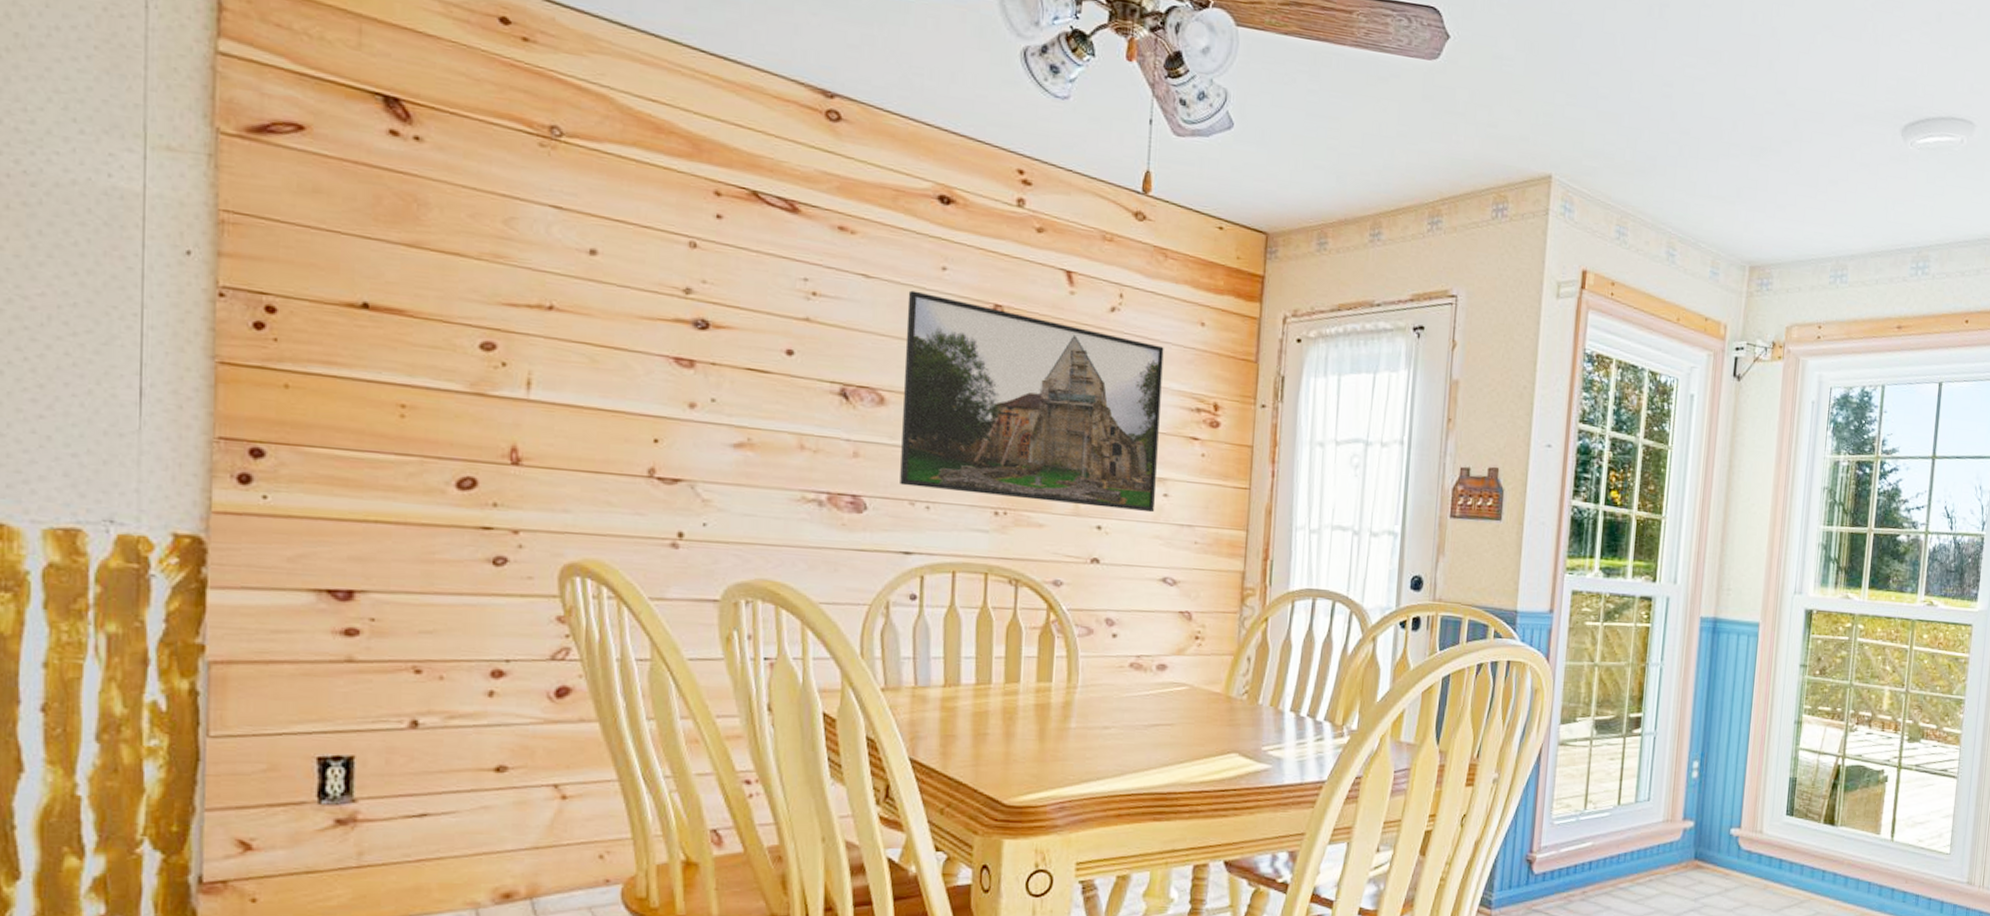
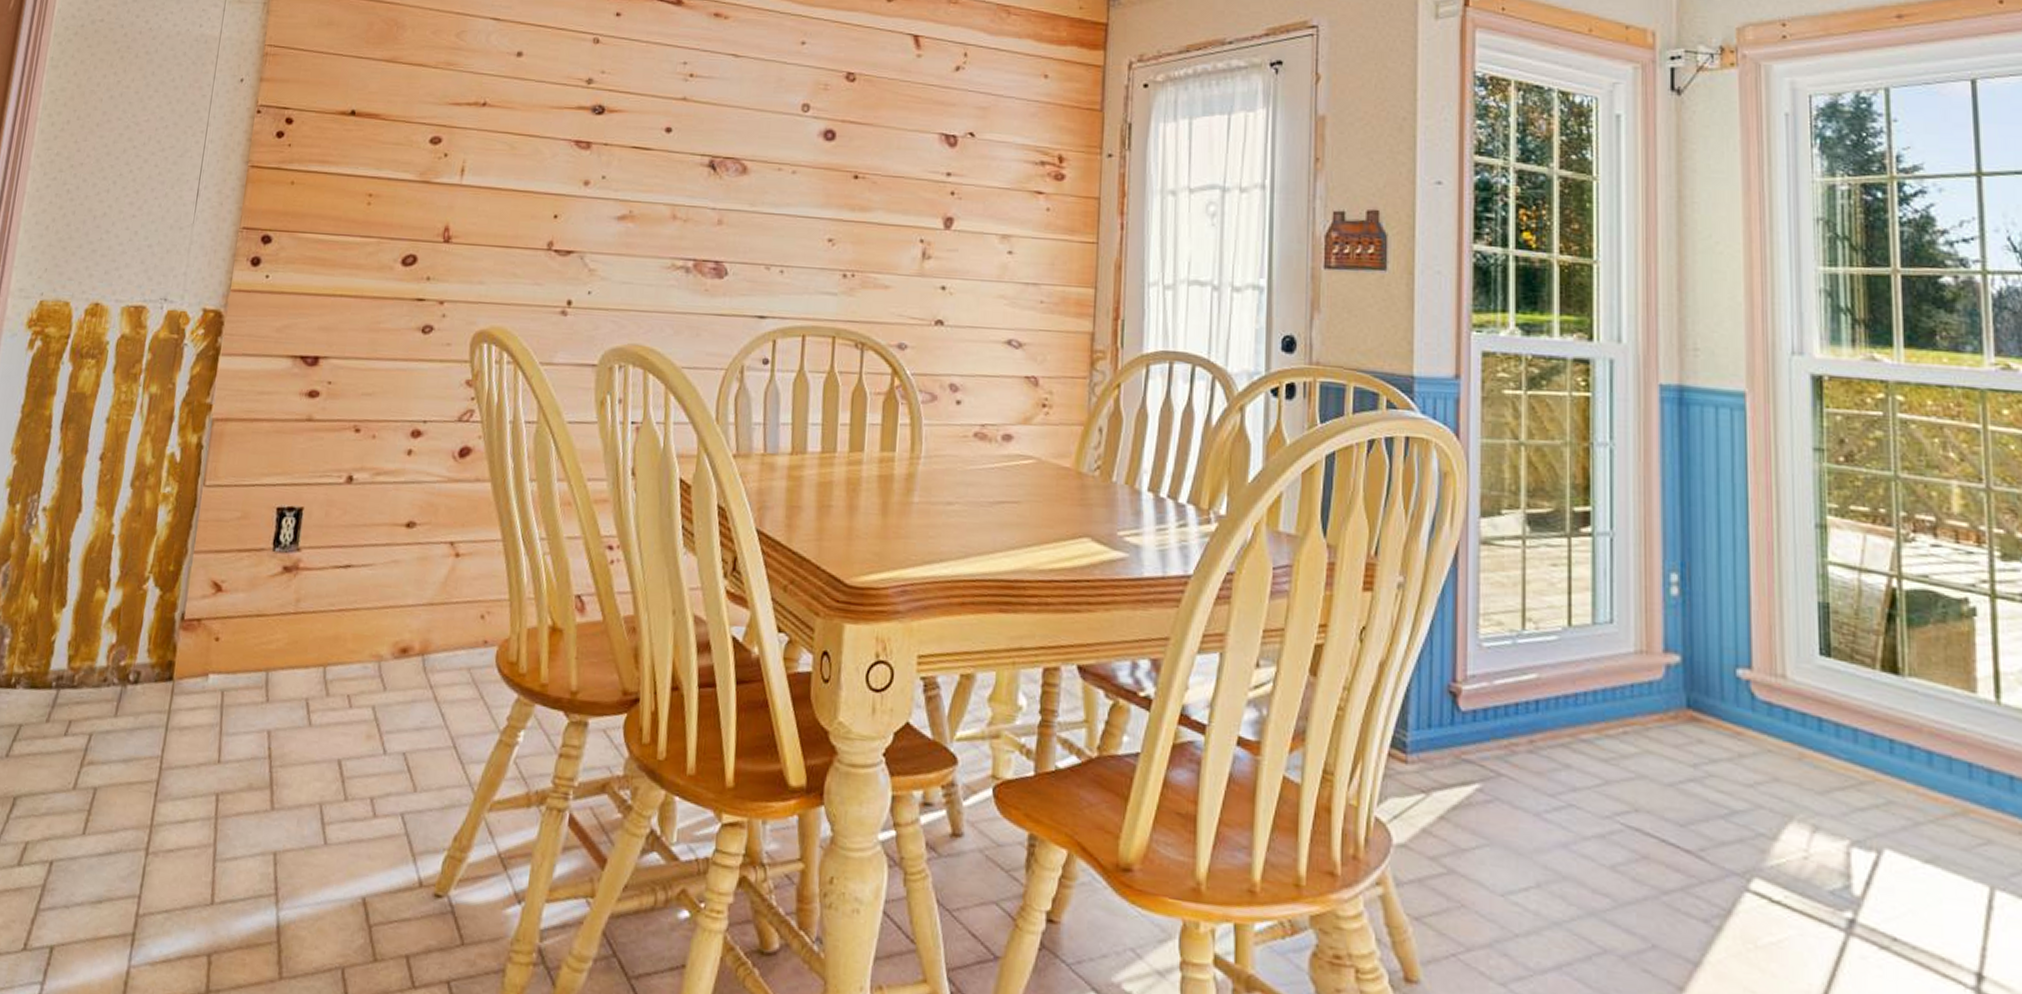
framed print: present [900,290,1164,513] -> none [757,65,1008,271]

